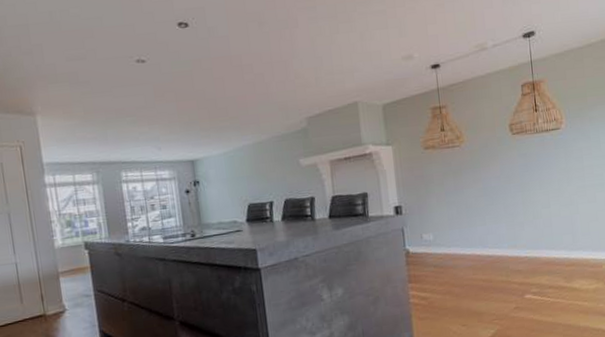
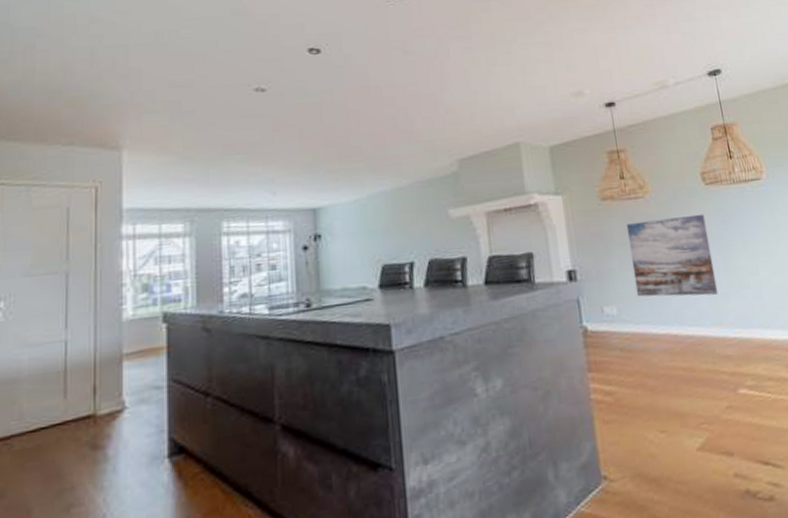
wall art: none [444,159,516,226] -> present [626,214,719,297]

